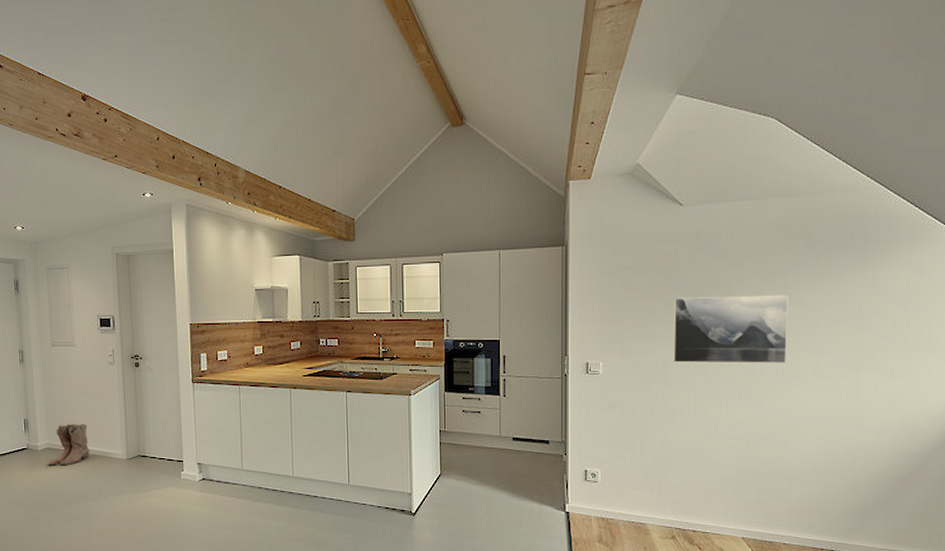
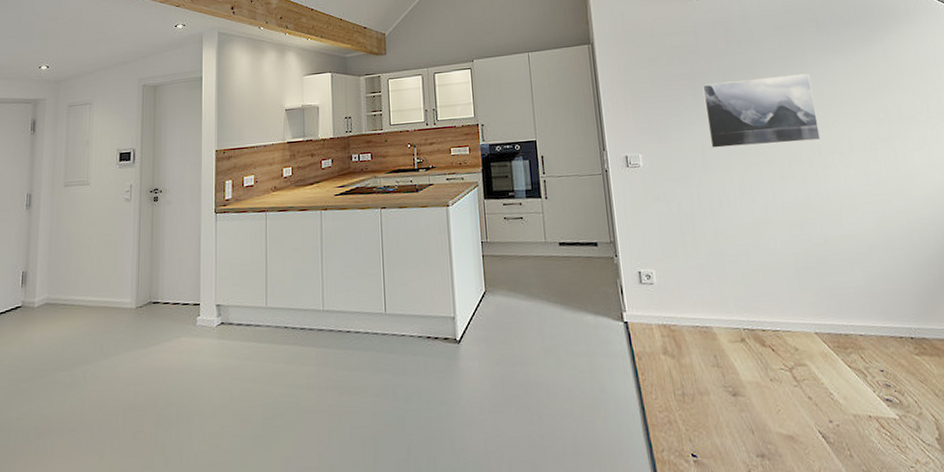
boots: present [47,424,90,466] -> none [42,271,95,325]

